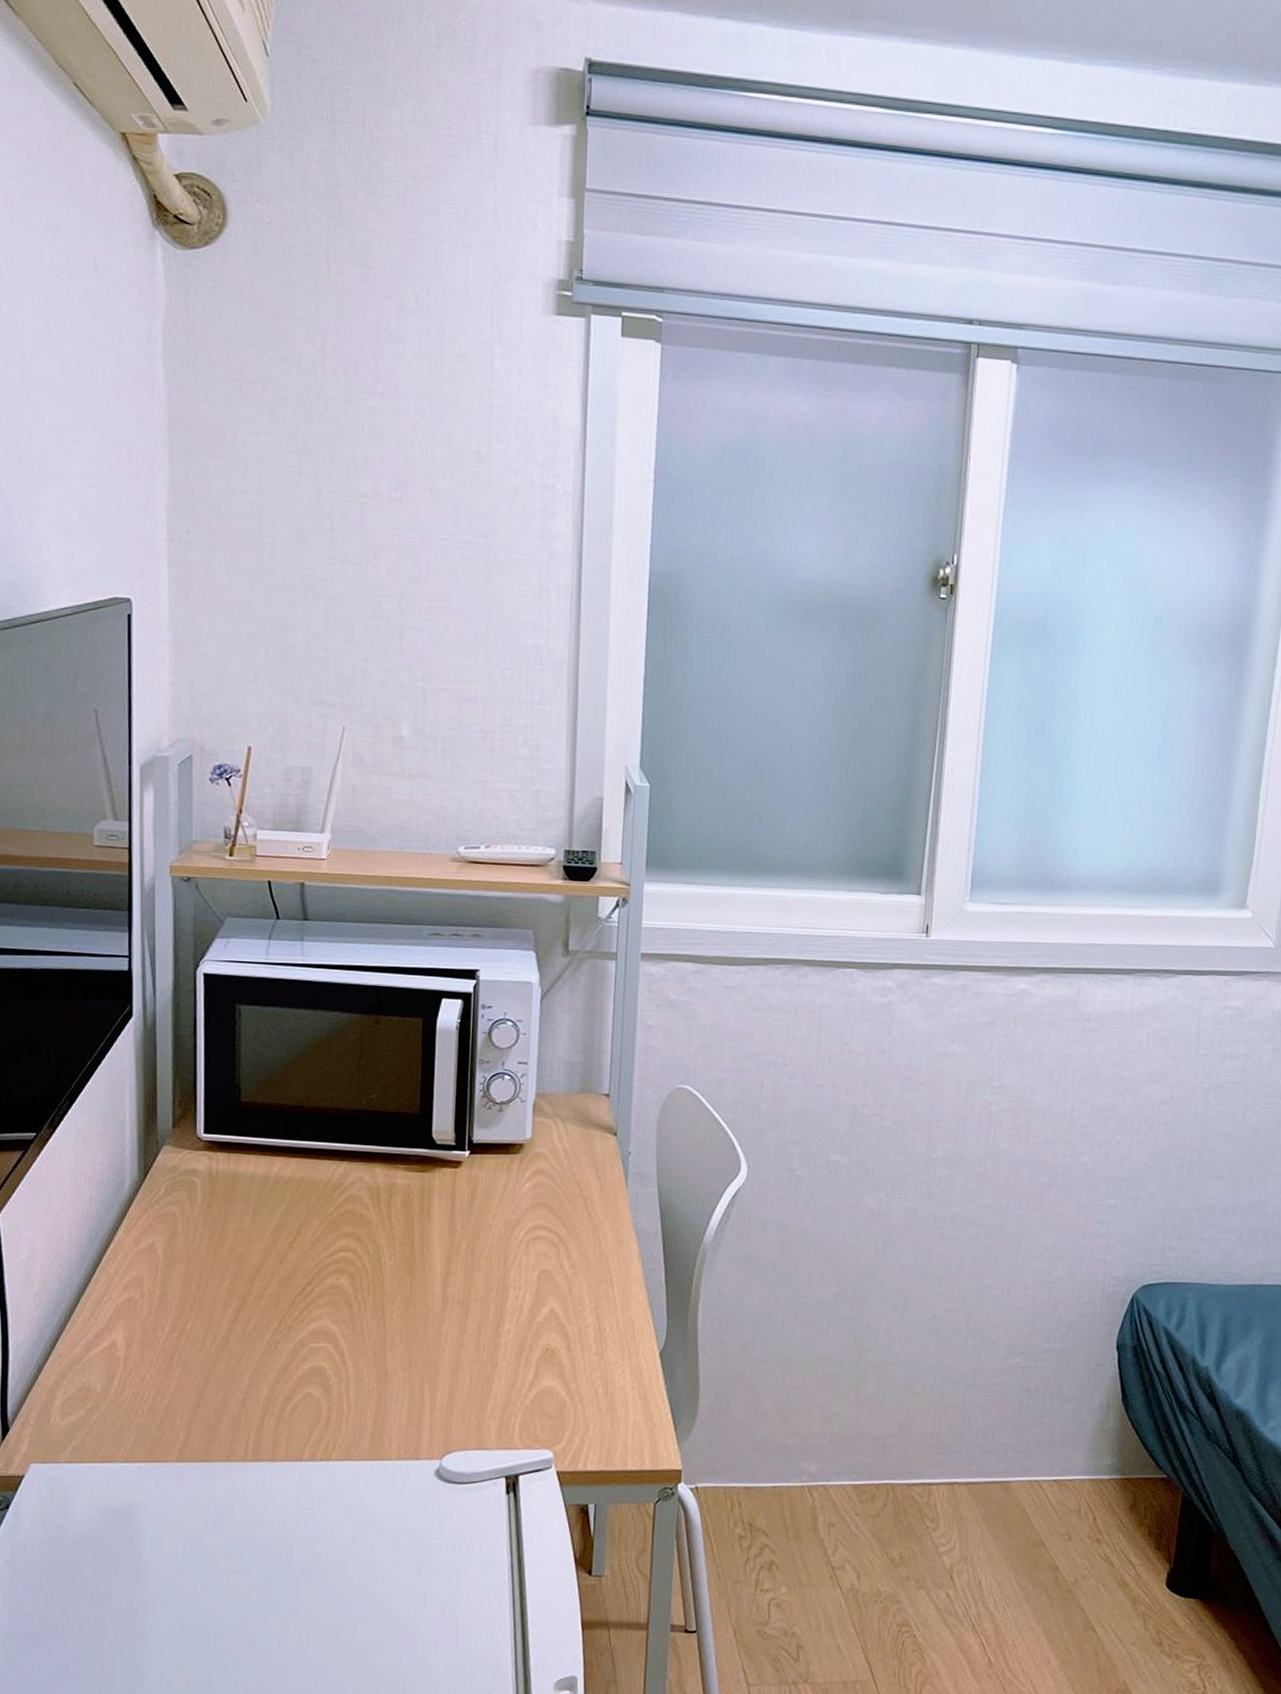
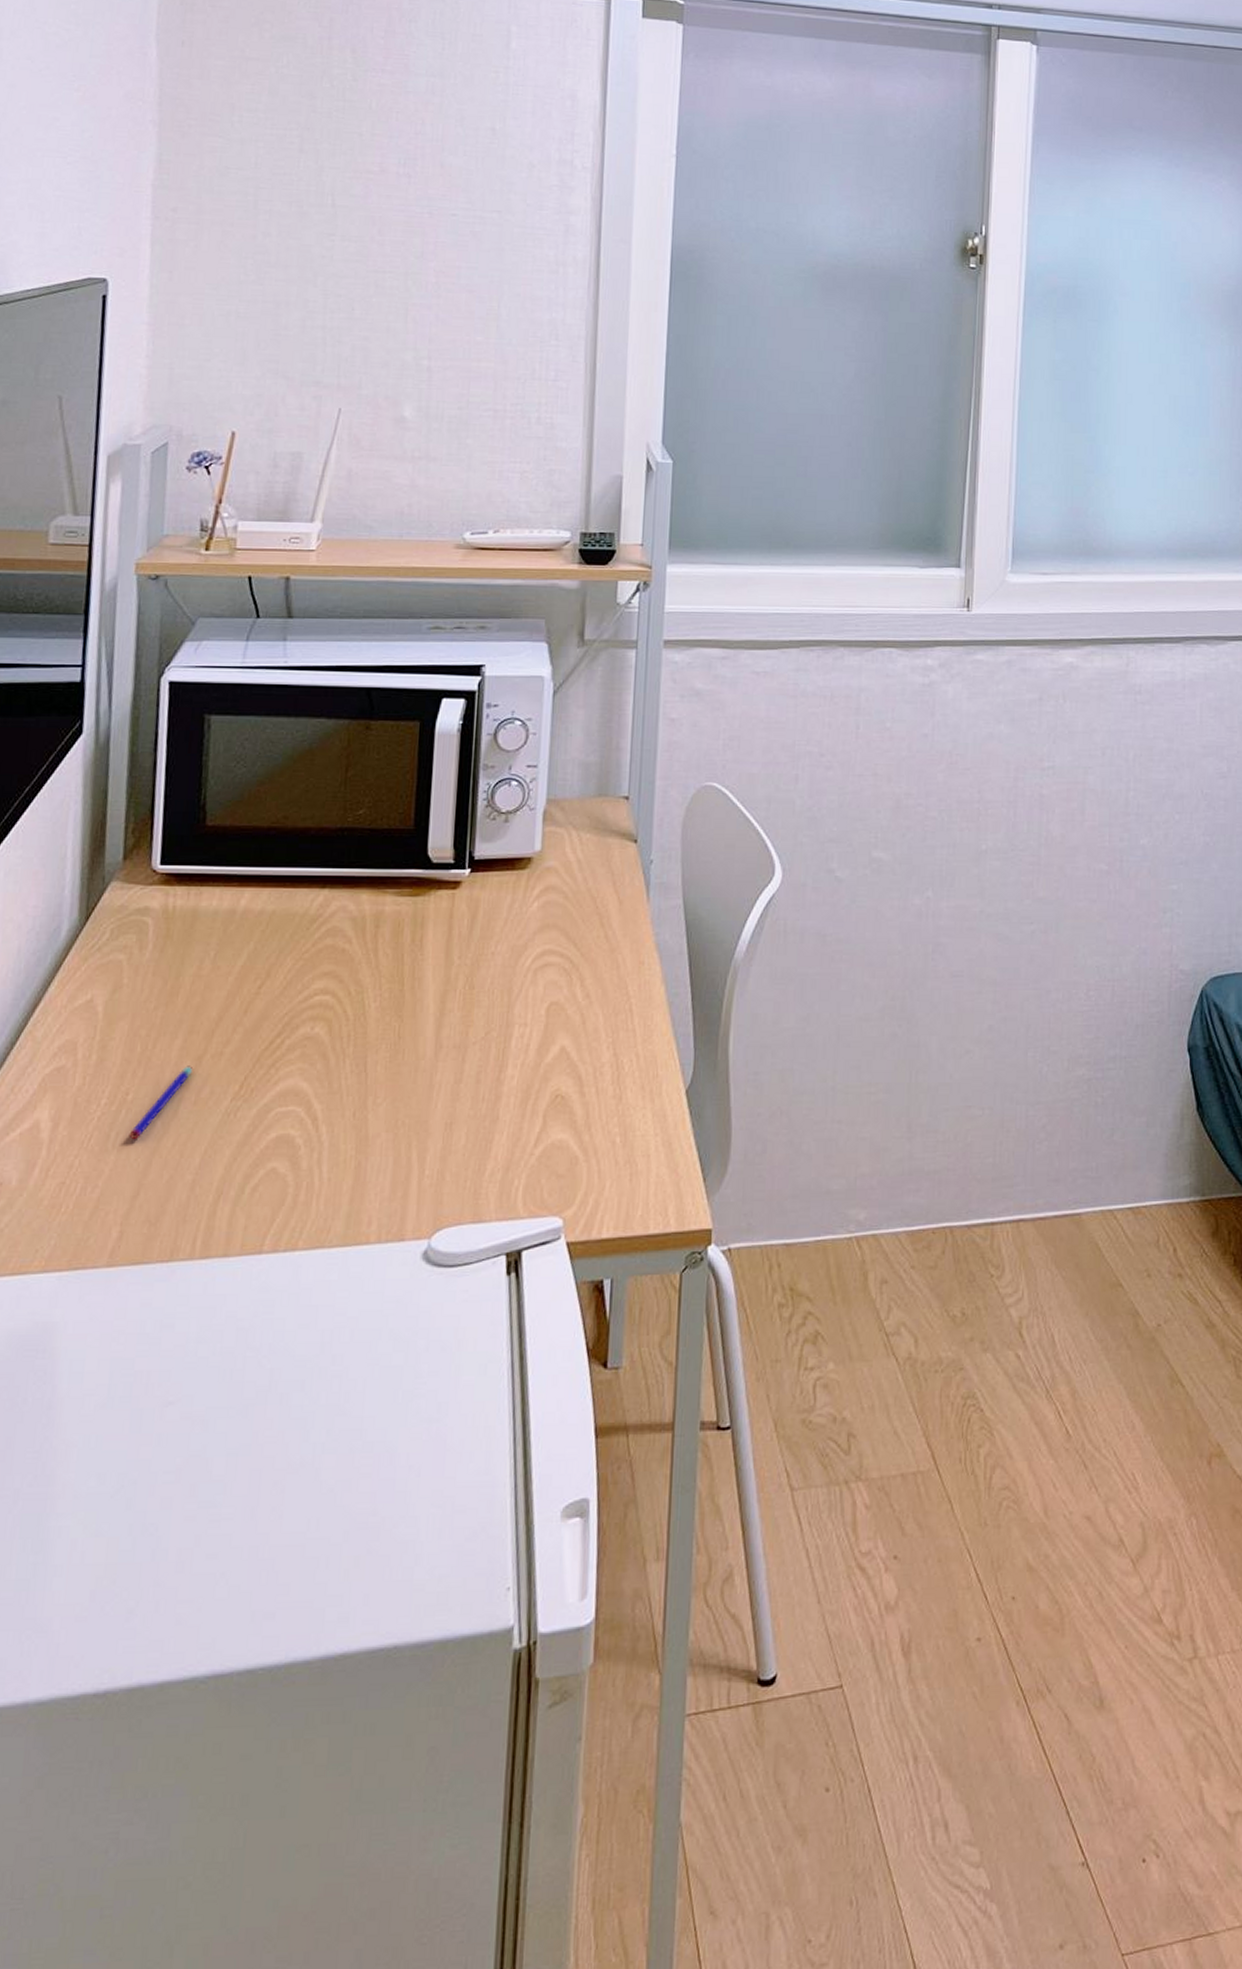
pen: none [189,1304,239,1362] -> present [129,1066,192,1140]

